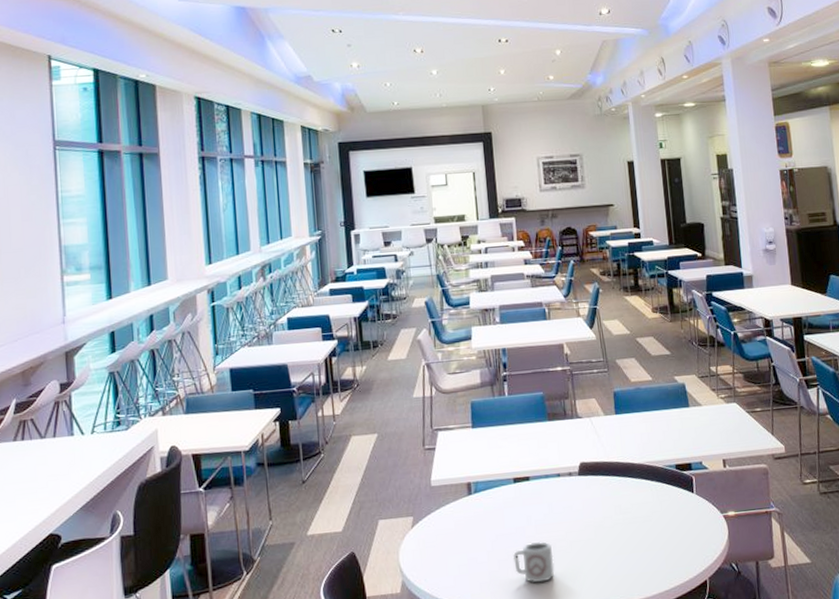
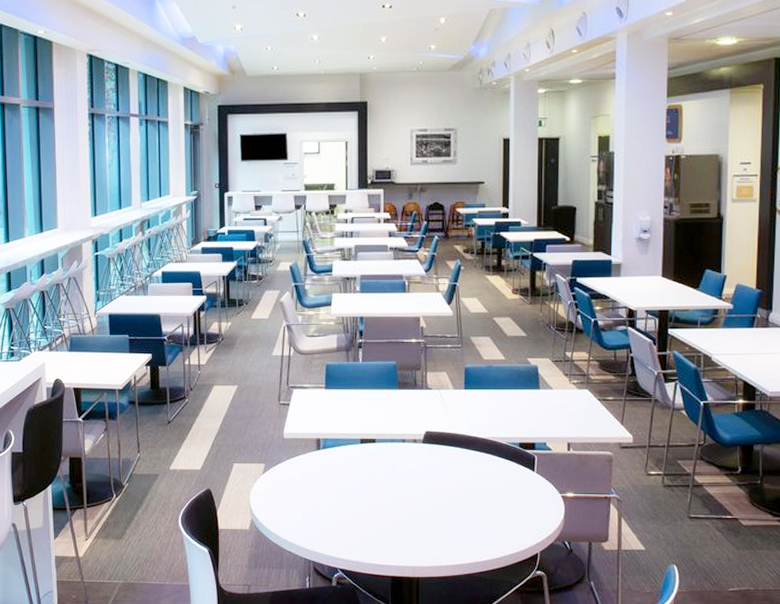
cup: present [513,541,555,583] -> none [355,500,392,536]

